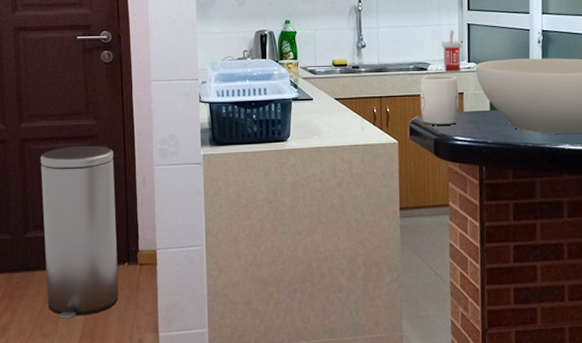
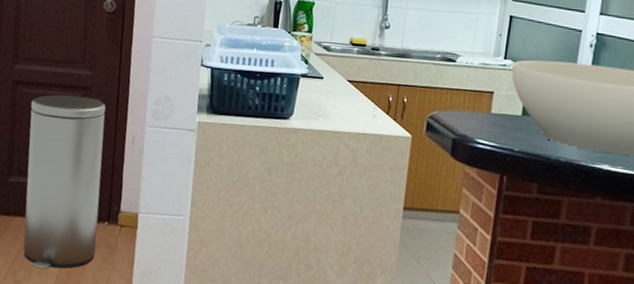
mug: present [419,74,459,126] -> none [441,67,490,127]
soap dispenser: present [441,30,462,72] -> none [475,20,500,68]

